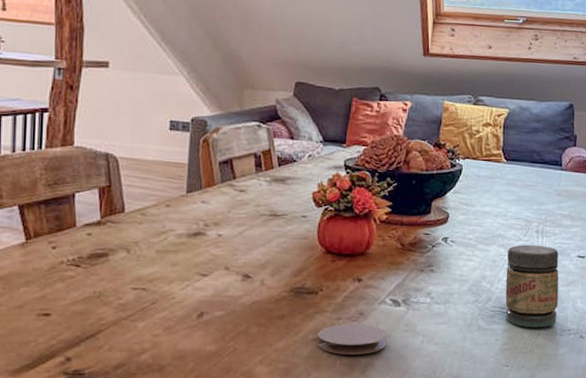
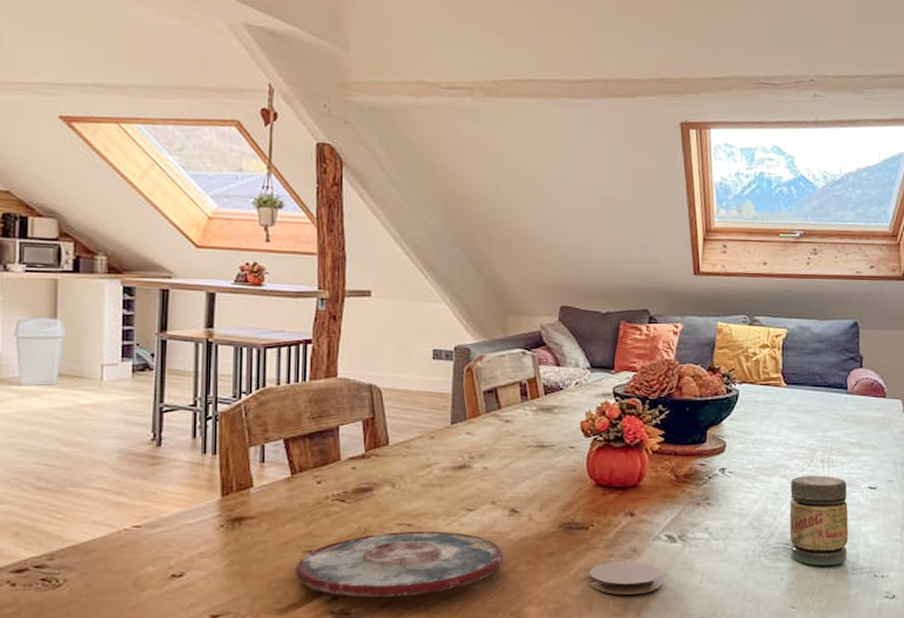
plate: none [28,295,236,359] -> present [295,531,504,598]

